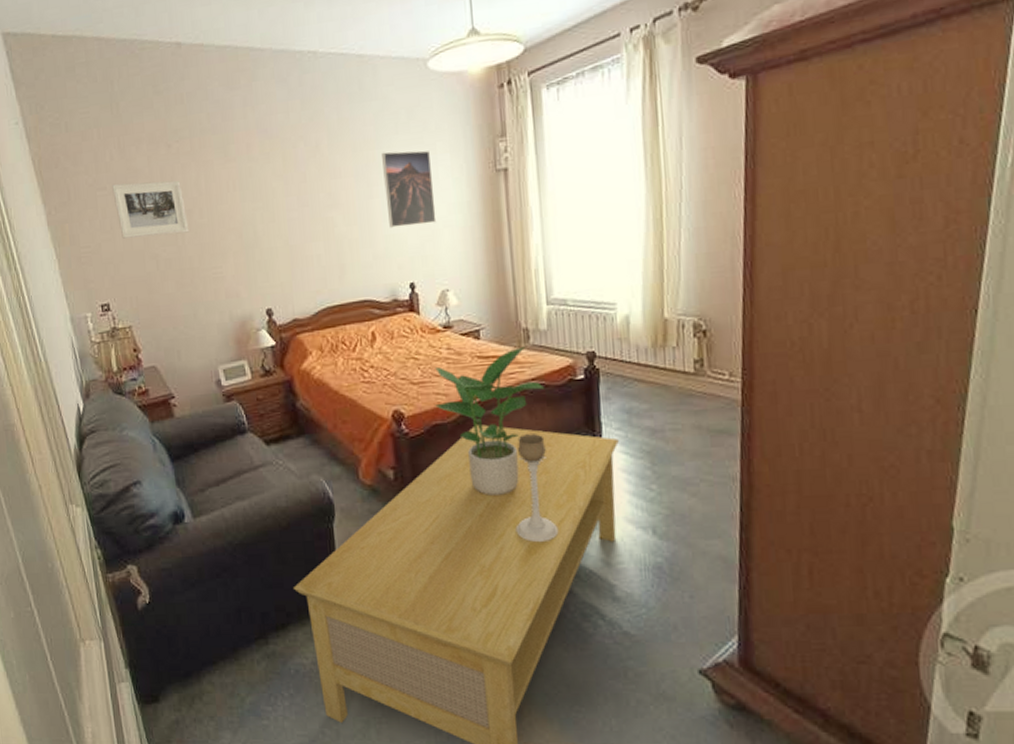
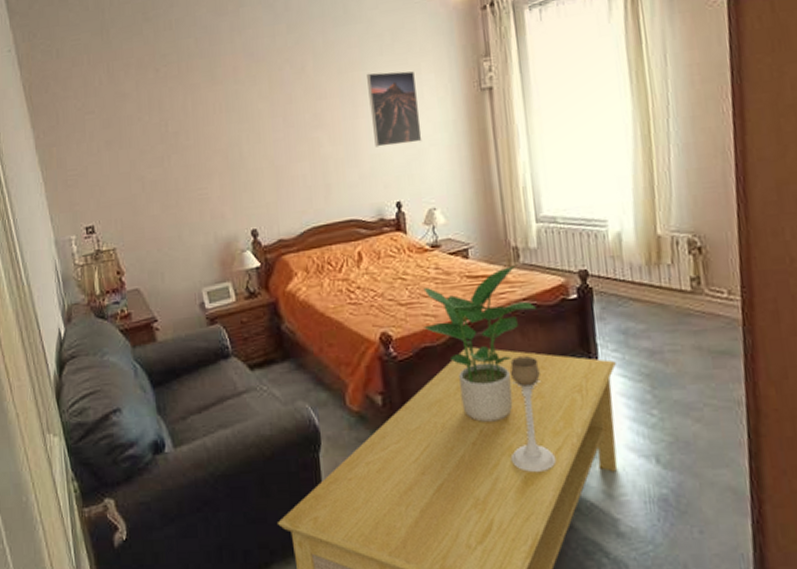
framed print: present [112,180,189,239] -> none [100,103,175,161]

